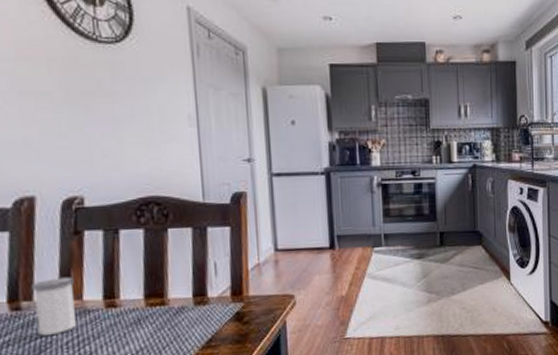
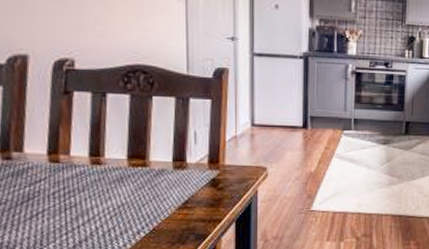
salt shaker: present [31,276,76,336] -> none [22,133,63,185]

